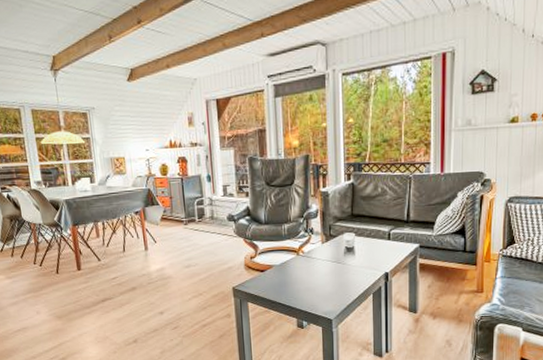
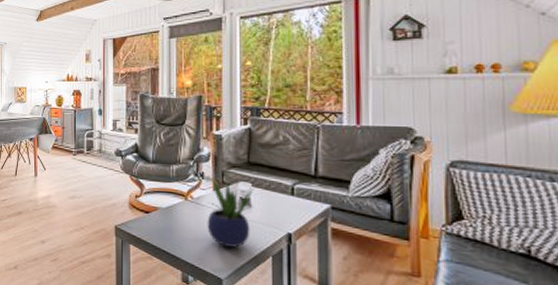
potted plant: none [317,229,357,291] -> present [207,174,254,248]

